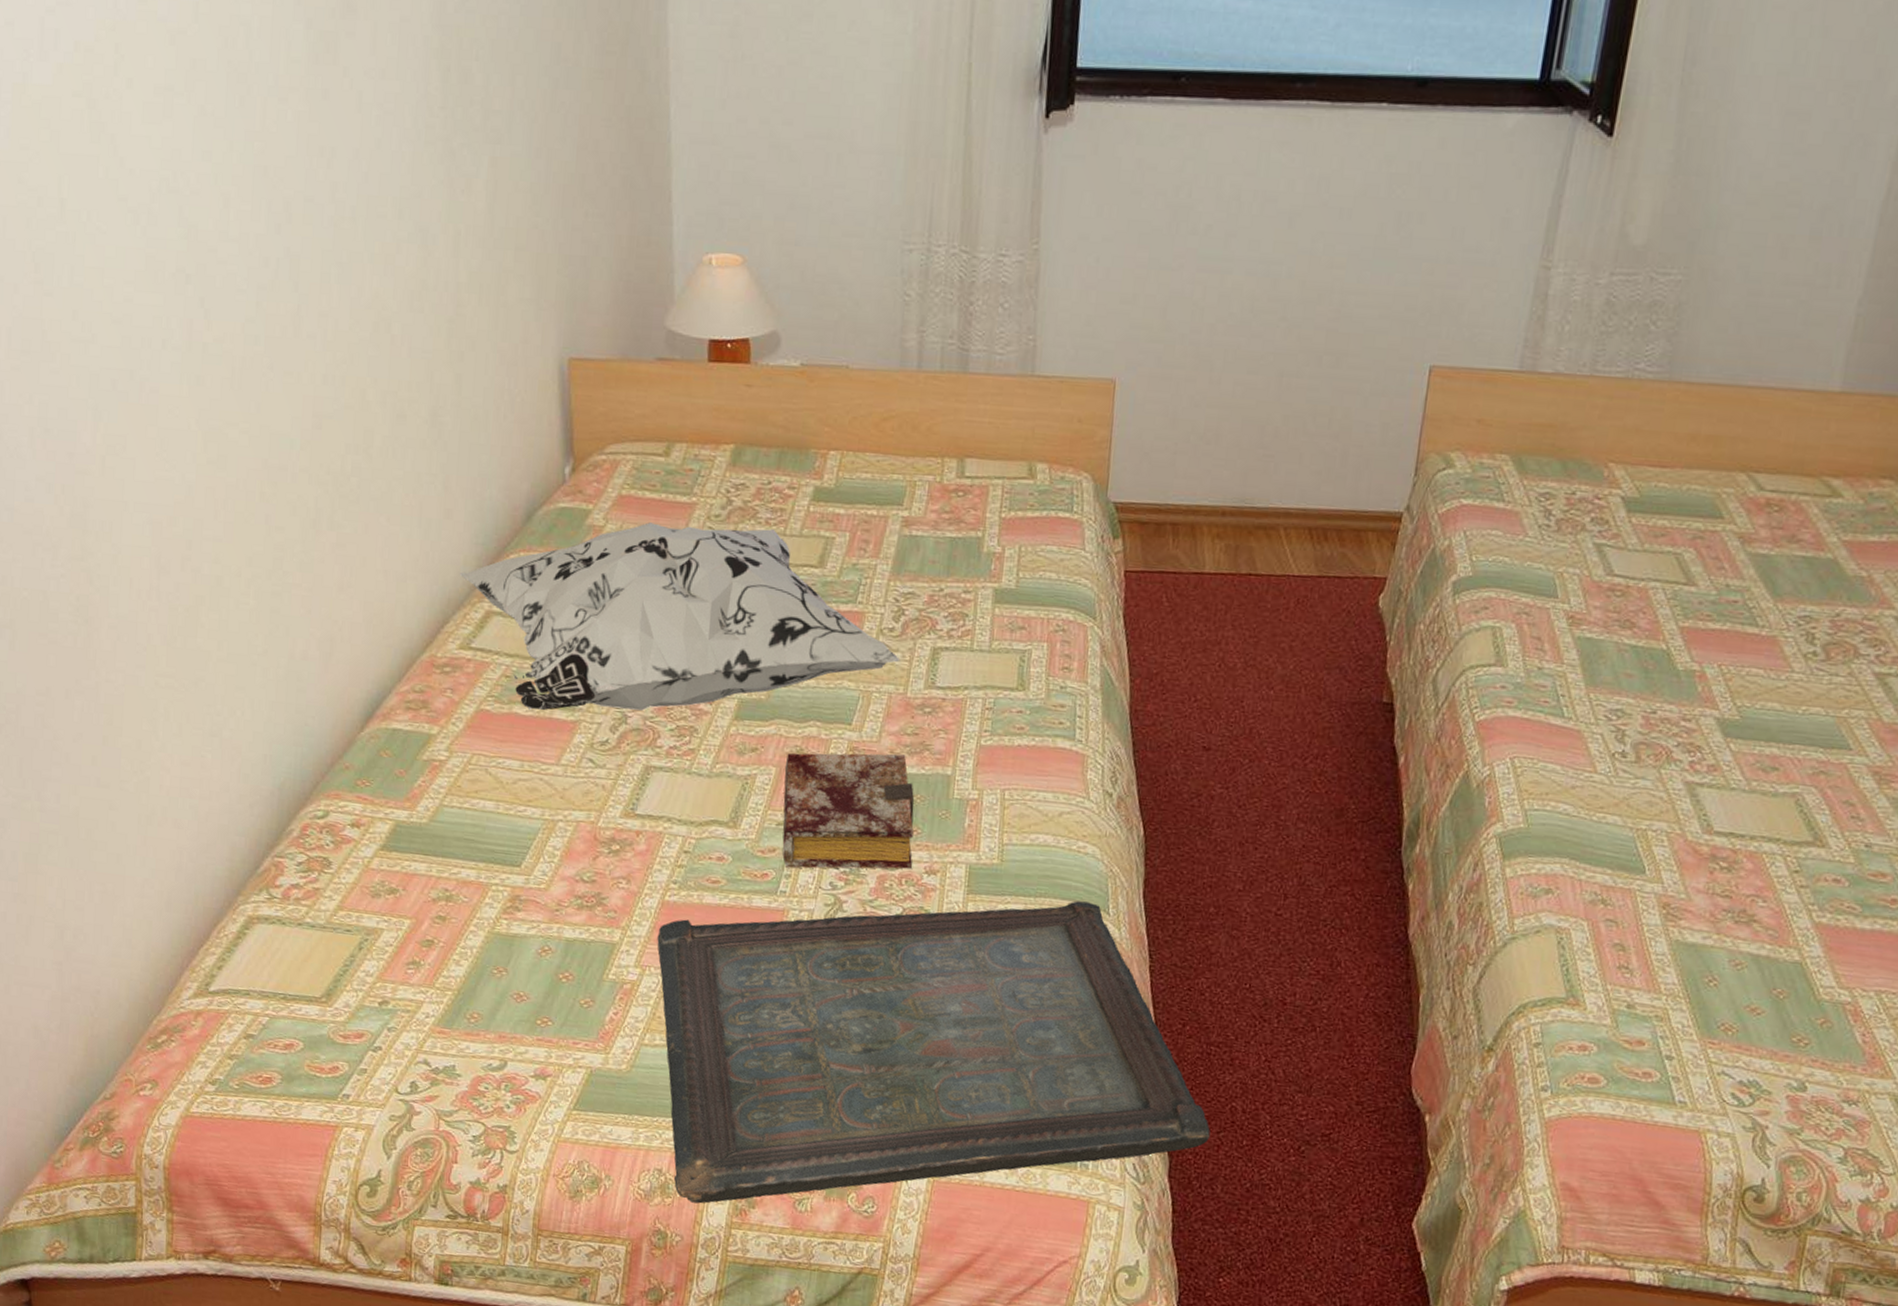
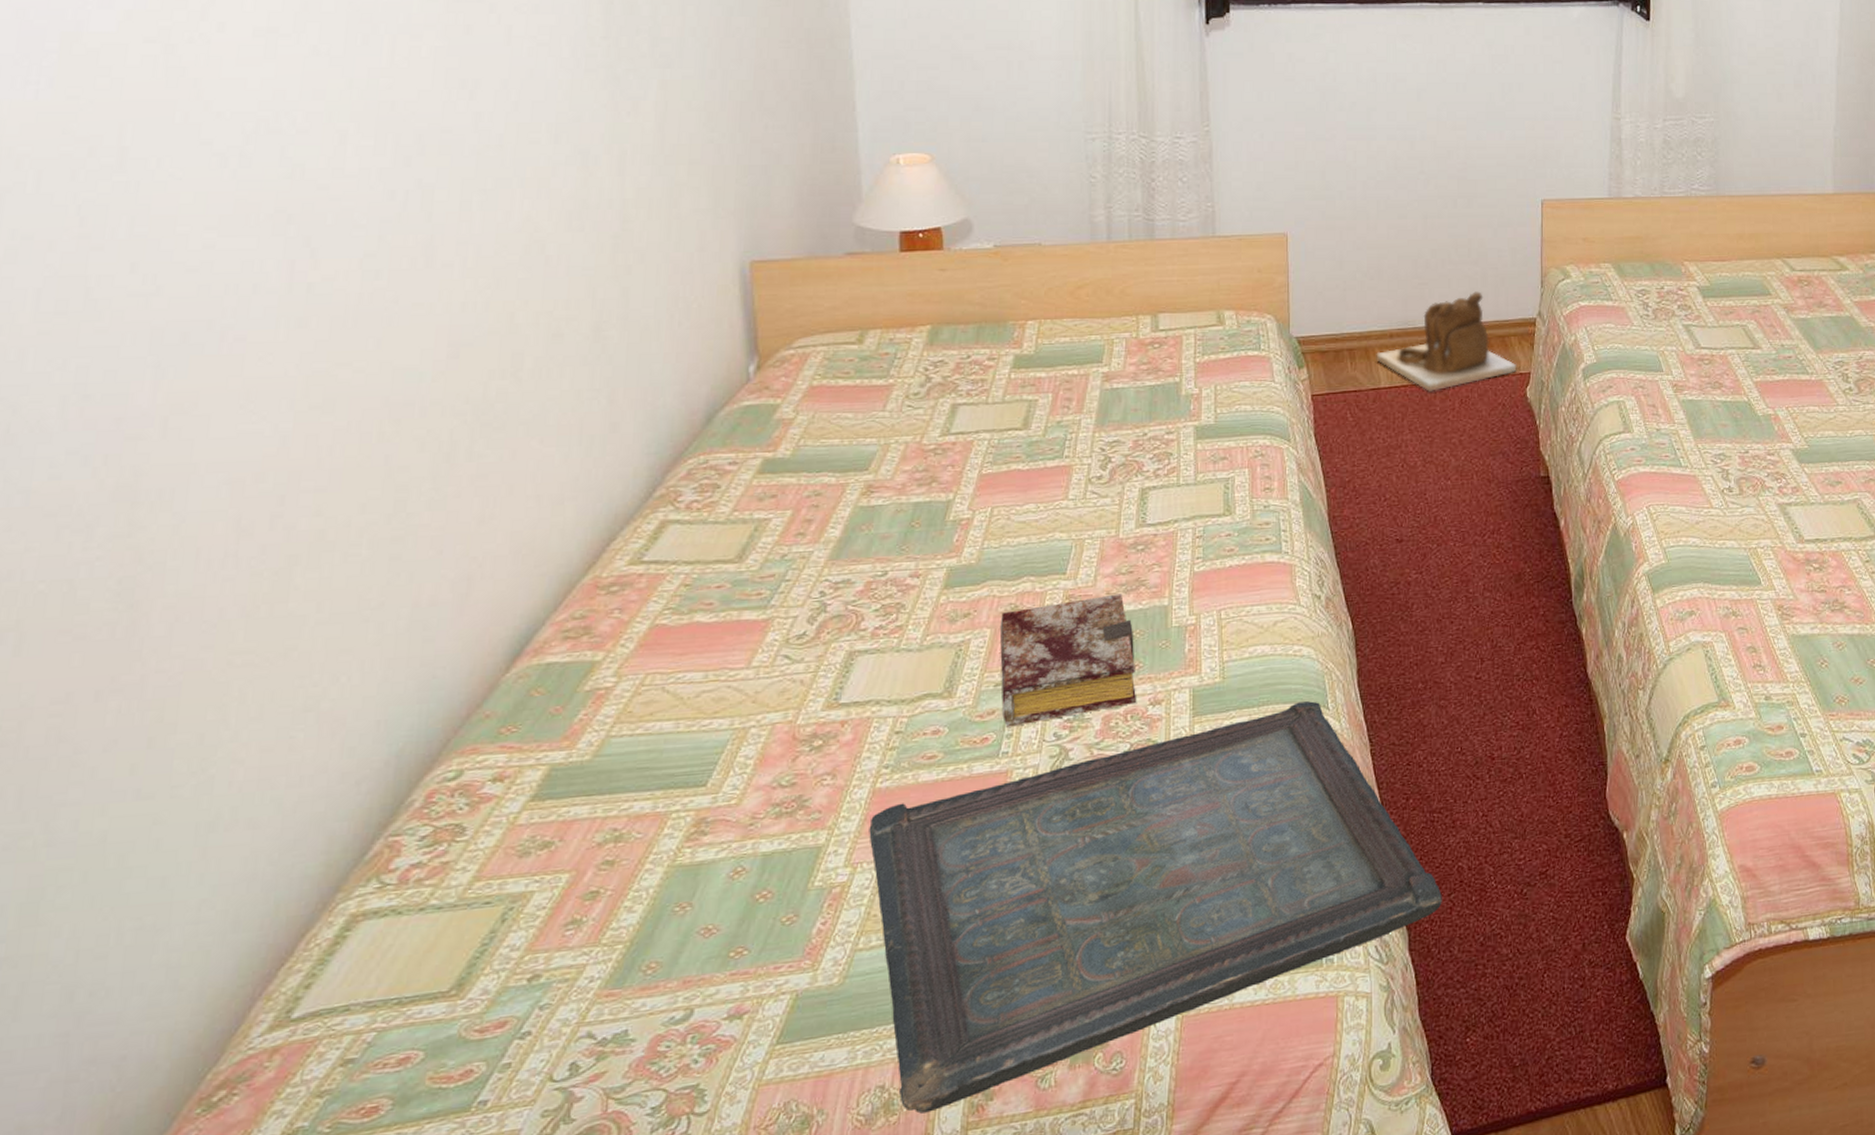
decorative pillow: present [459,522,901,711] -> none [628,400,1110,616]
backpack: none [1203,472,1371,585] -> present [1376,291,1517,392]

